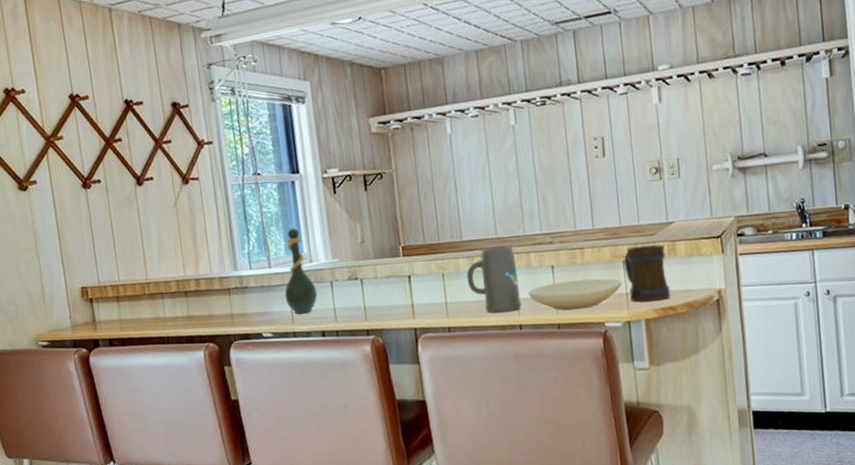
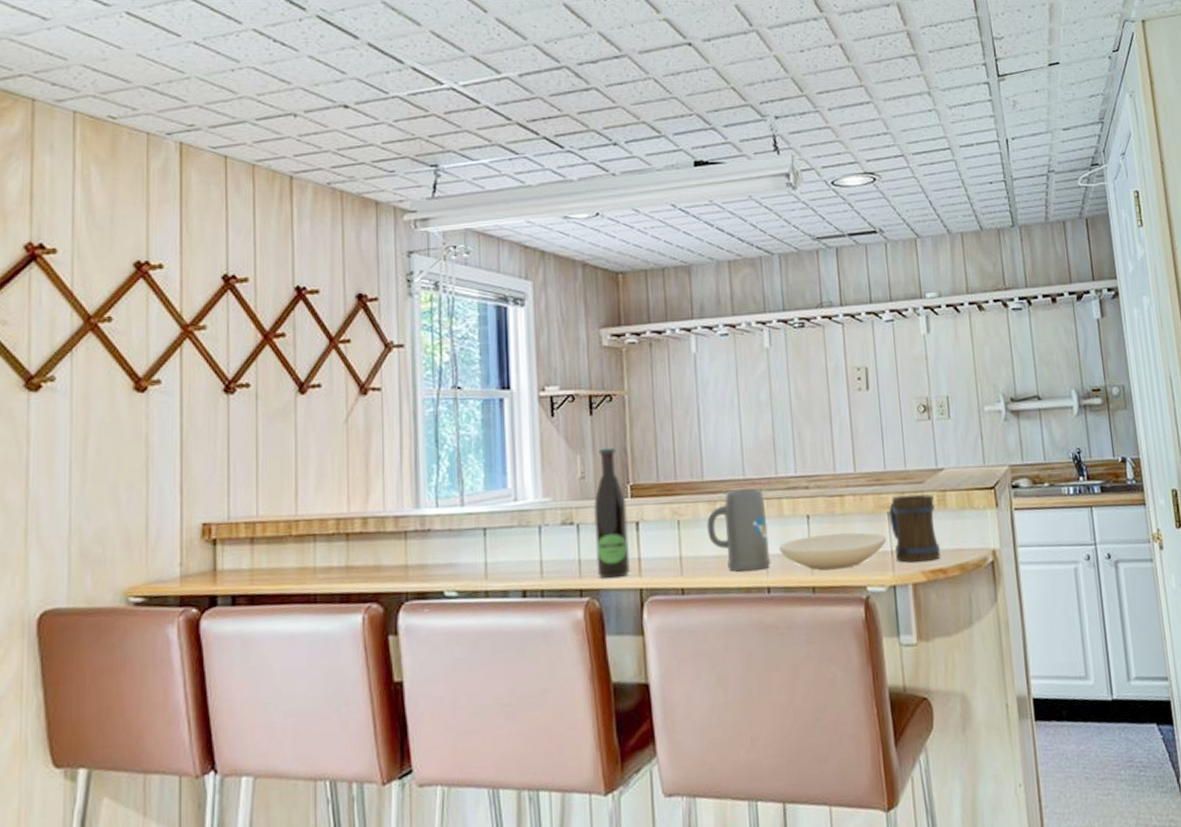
decorative bottle: present [284,227,317,315] -> none [478,456,521,568]
bottle: none [373,216,407,321] -> present [594,447,631,578]

